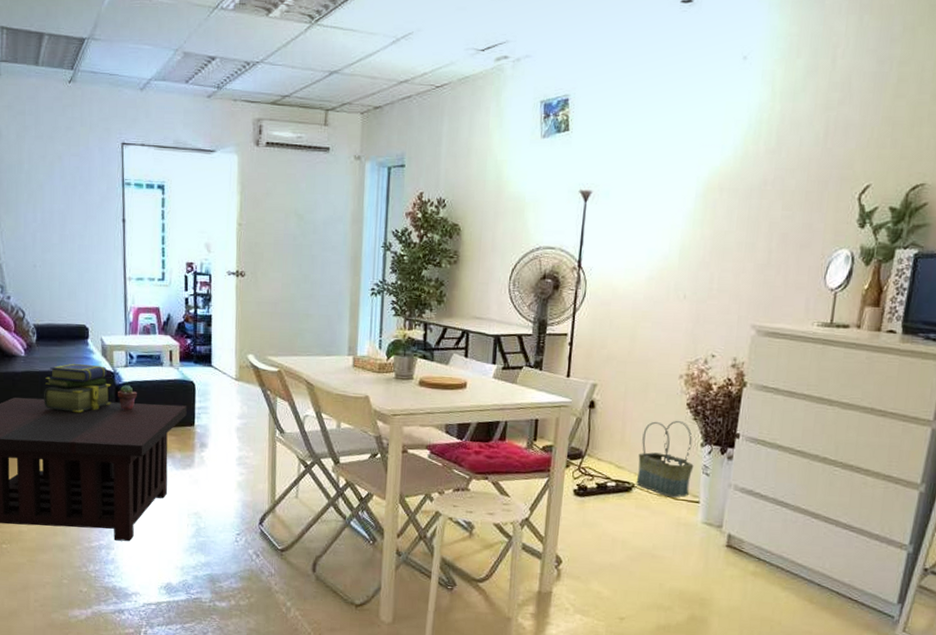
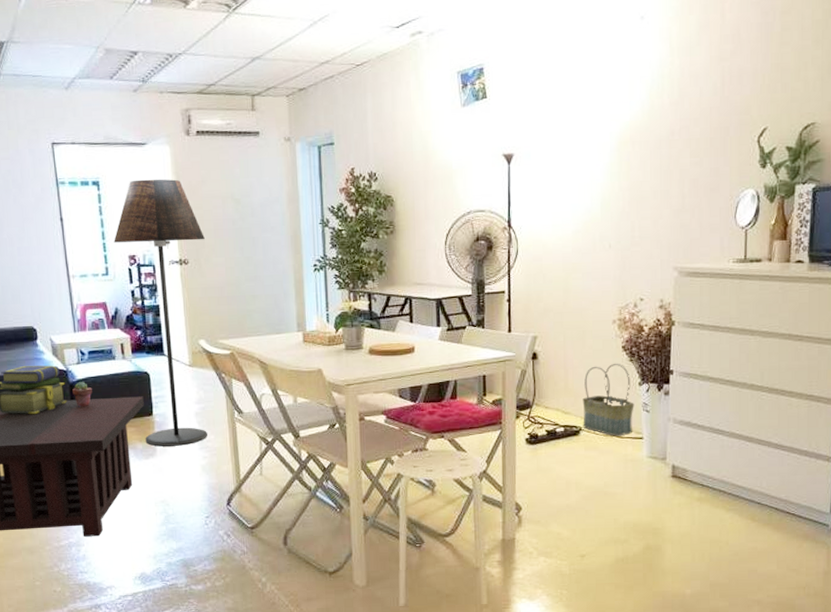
floor lamp: none [173,187,264,460] -> present [114,179,207,447]

